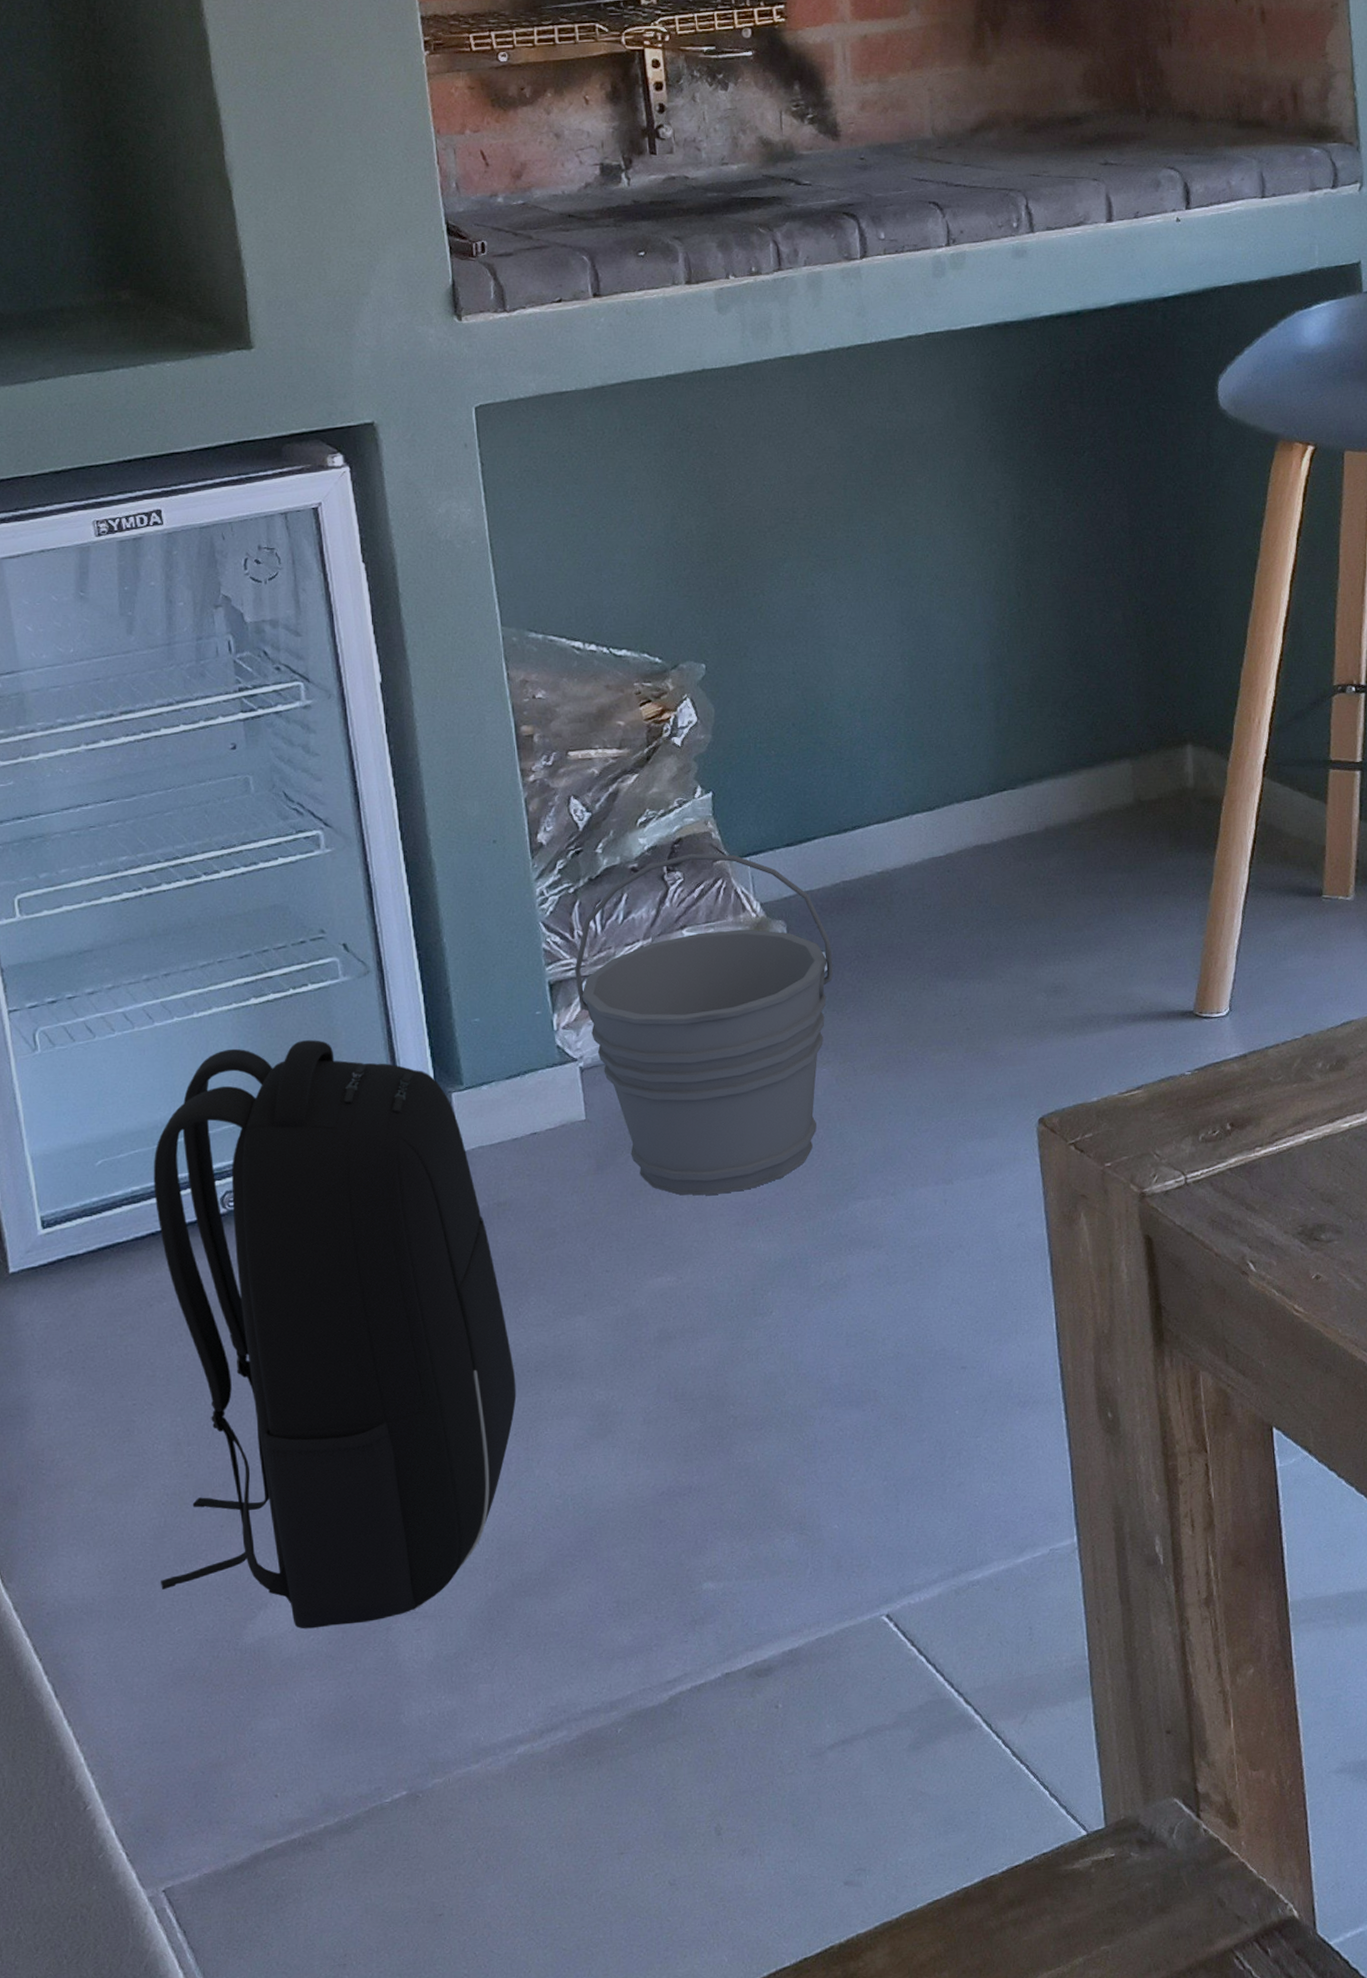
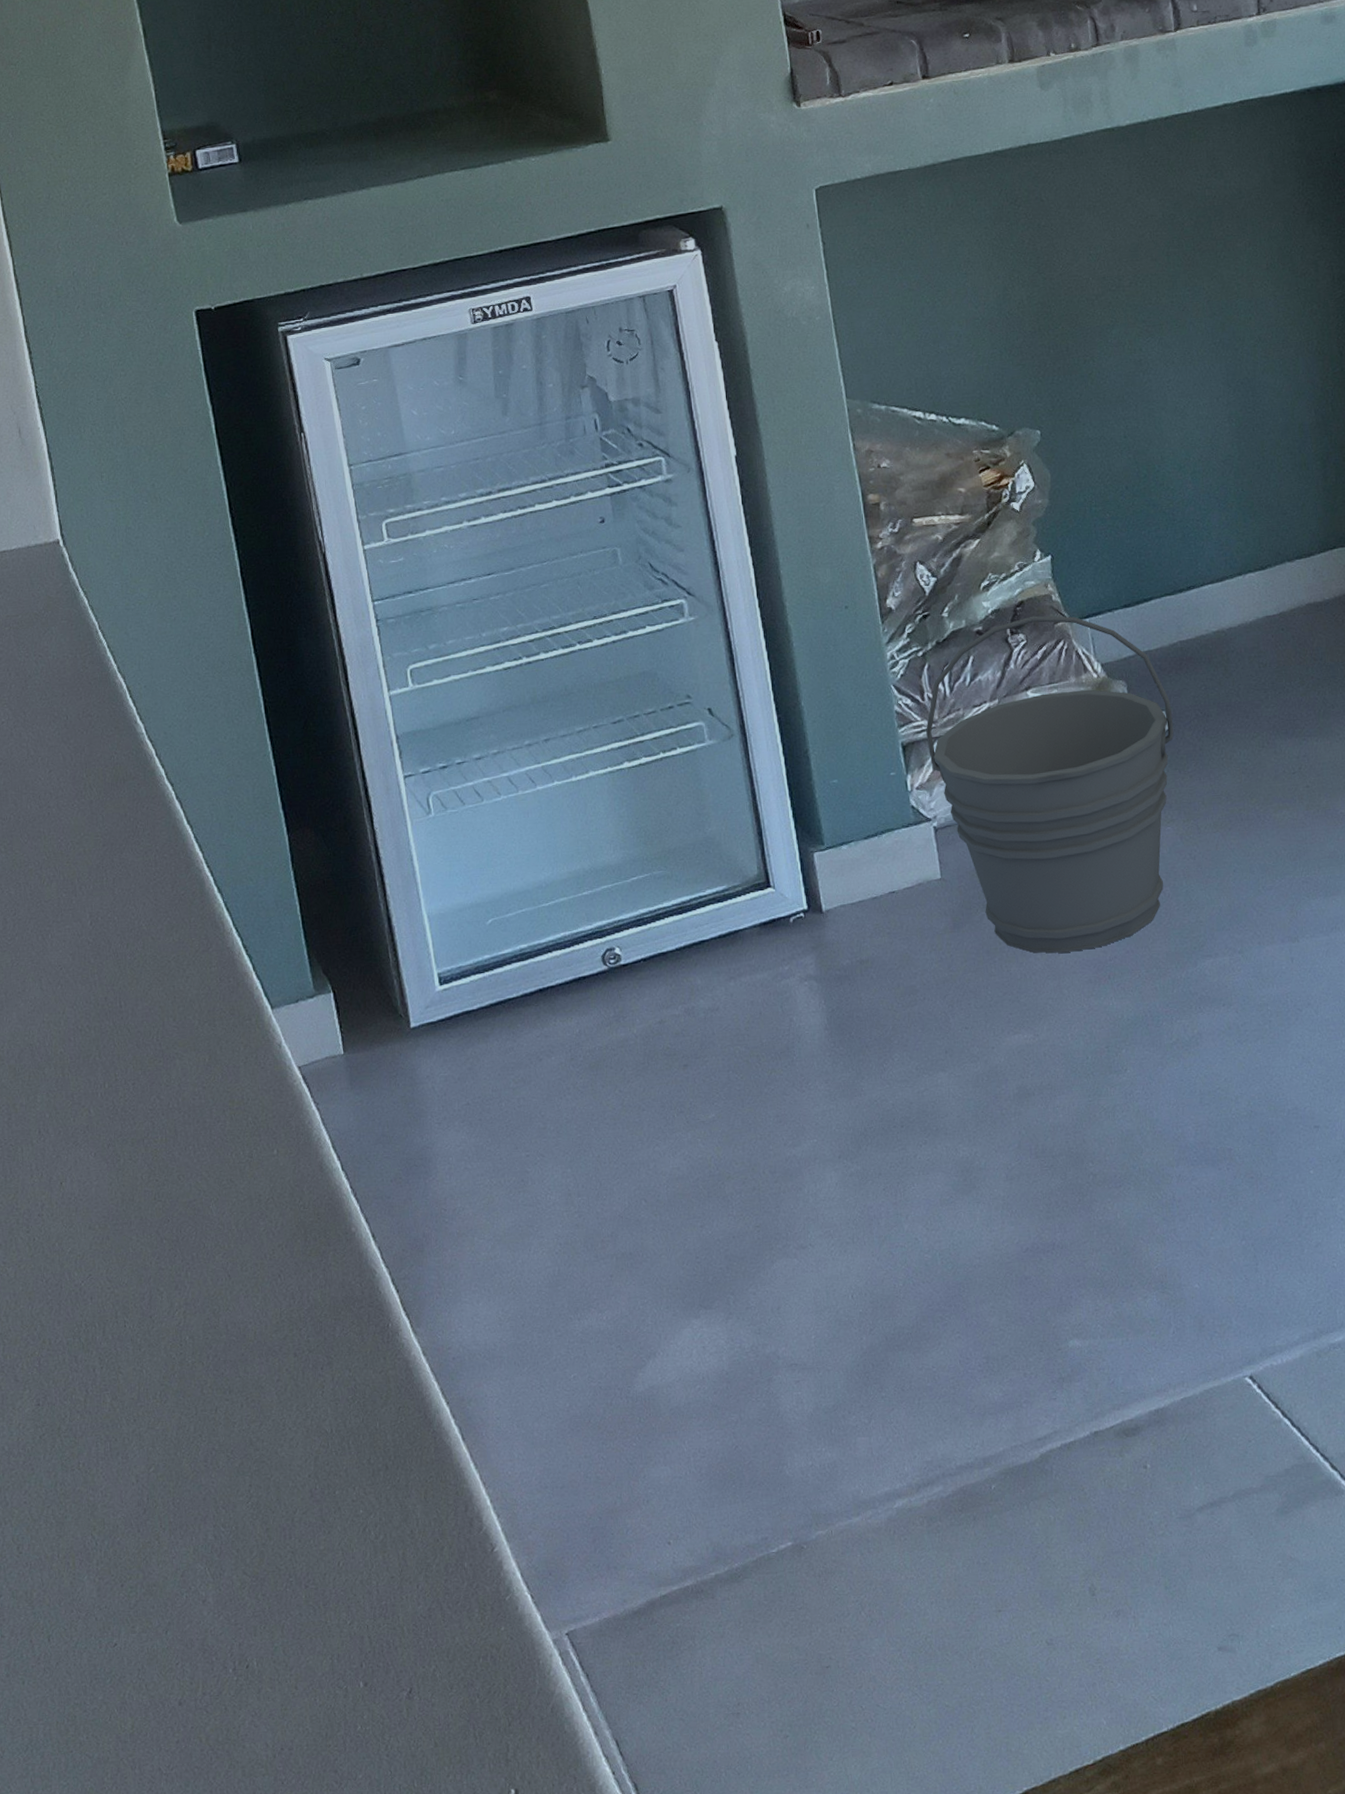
backpack: present [153,1040,517,1629] -> none [539,802,884,1379]

